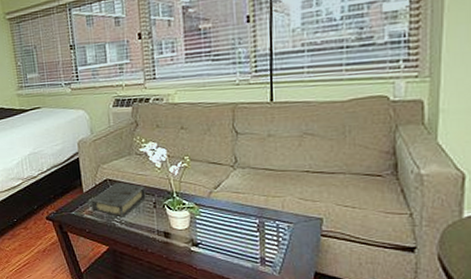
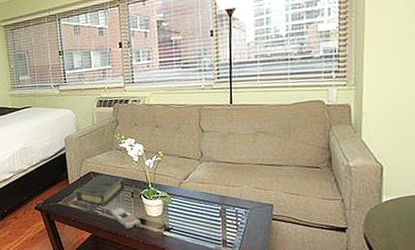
remote control: none [129,218,165,243] -> present [110,207,141,229]

